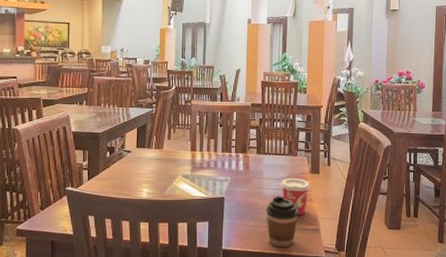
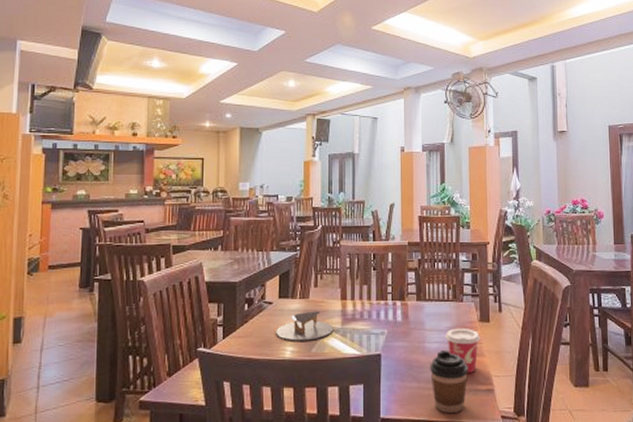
napkin holder: none [134,159,184,184] -> present [276,311,334,341]

